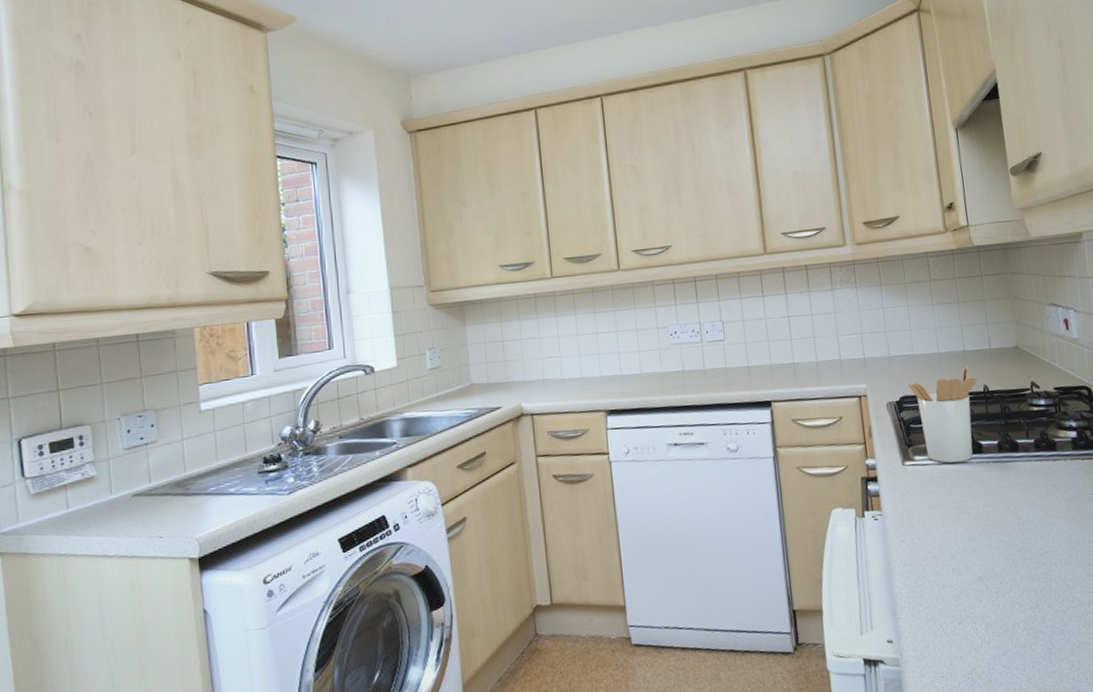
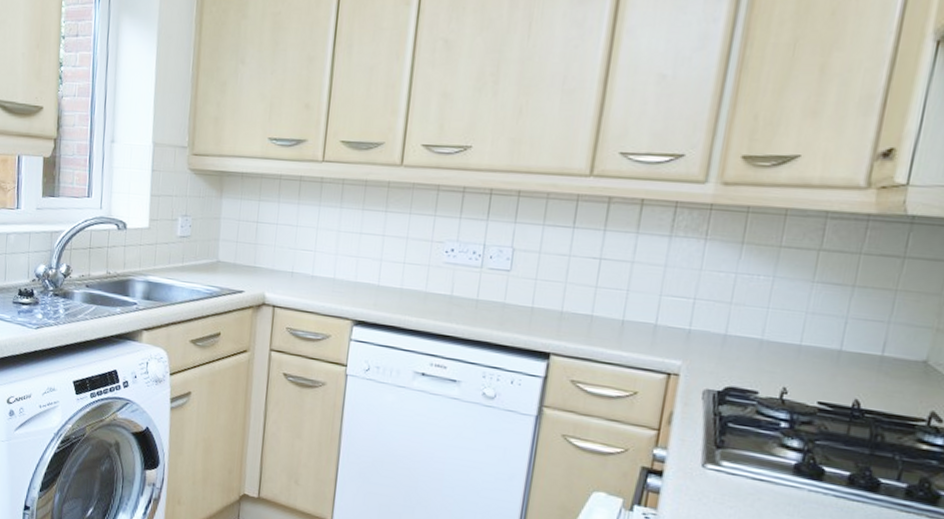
utensil holder: present [908,366,977,463] -> none [740,370,847,485]

